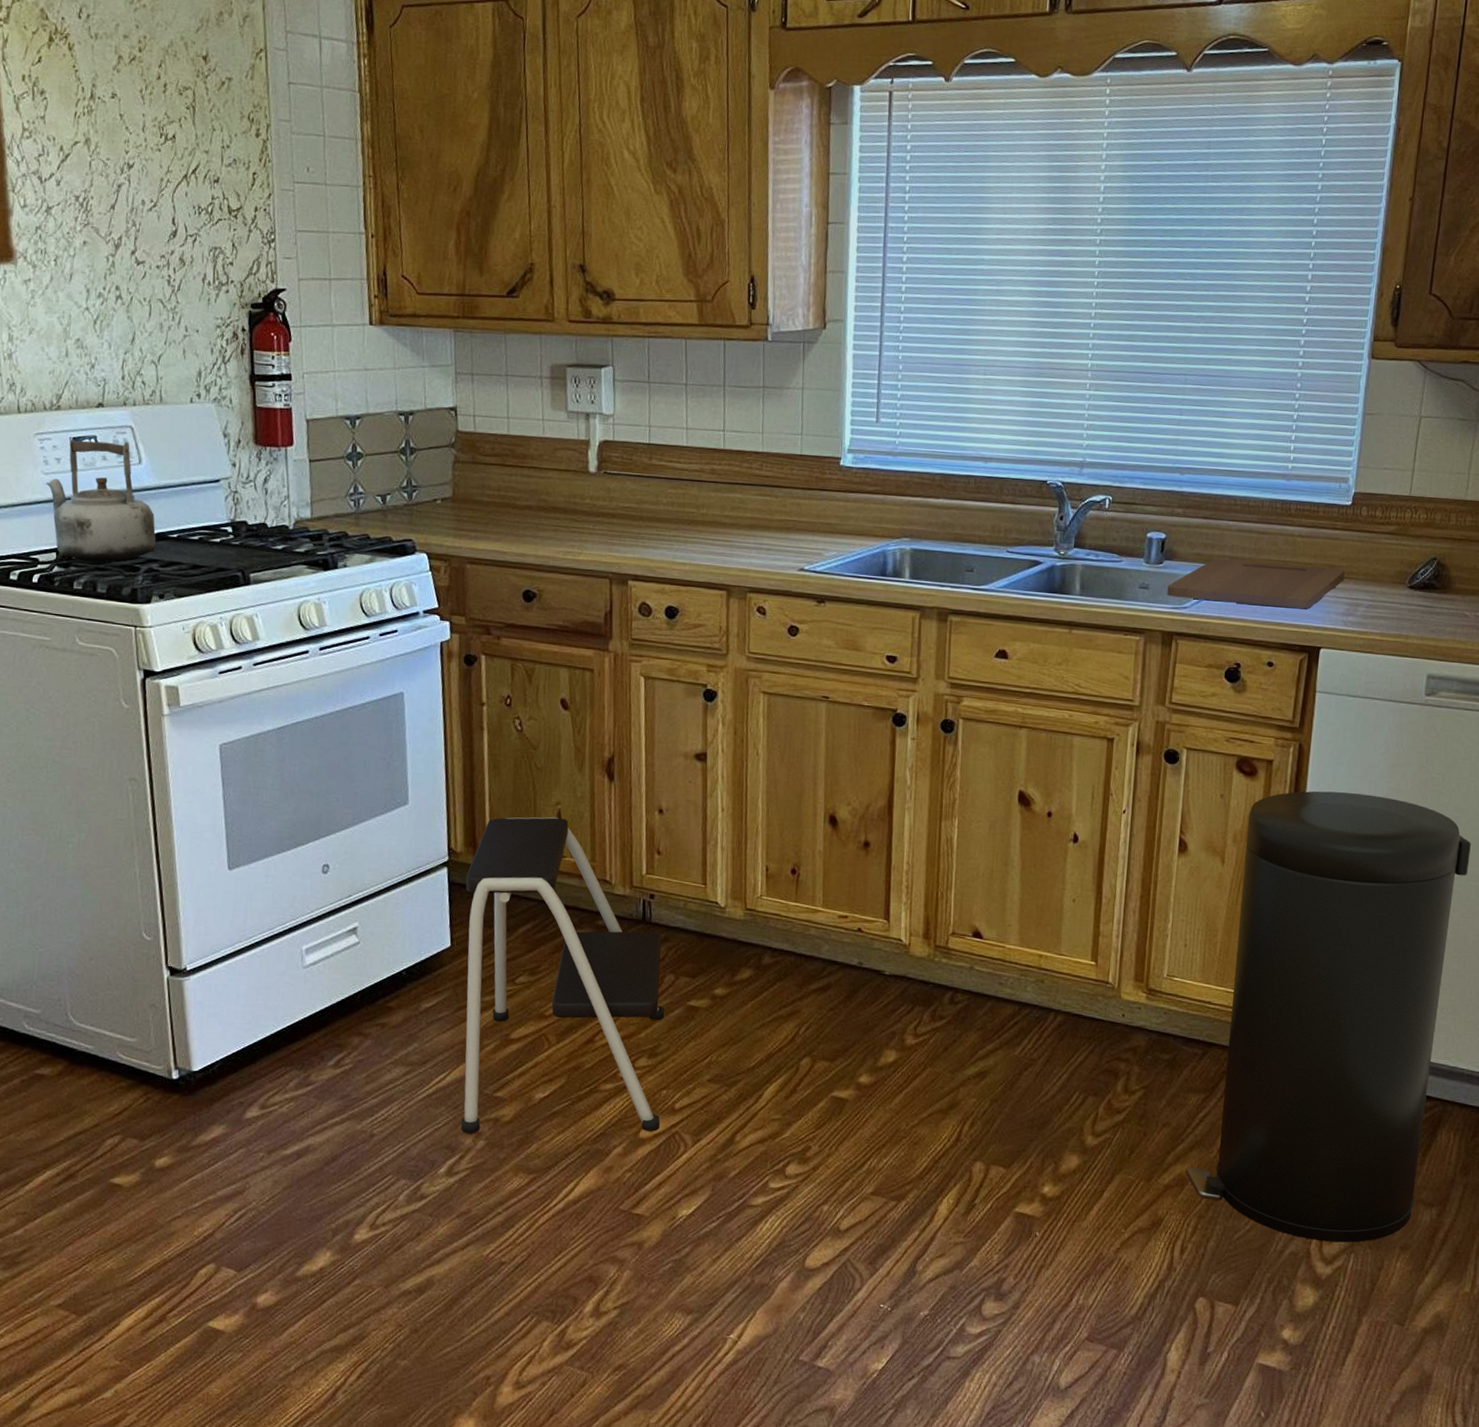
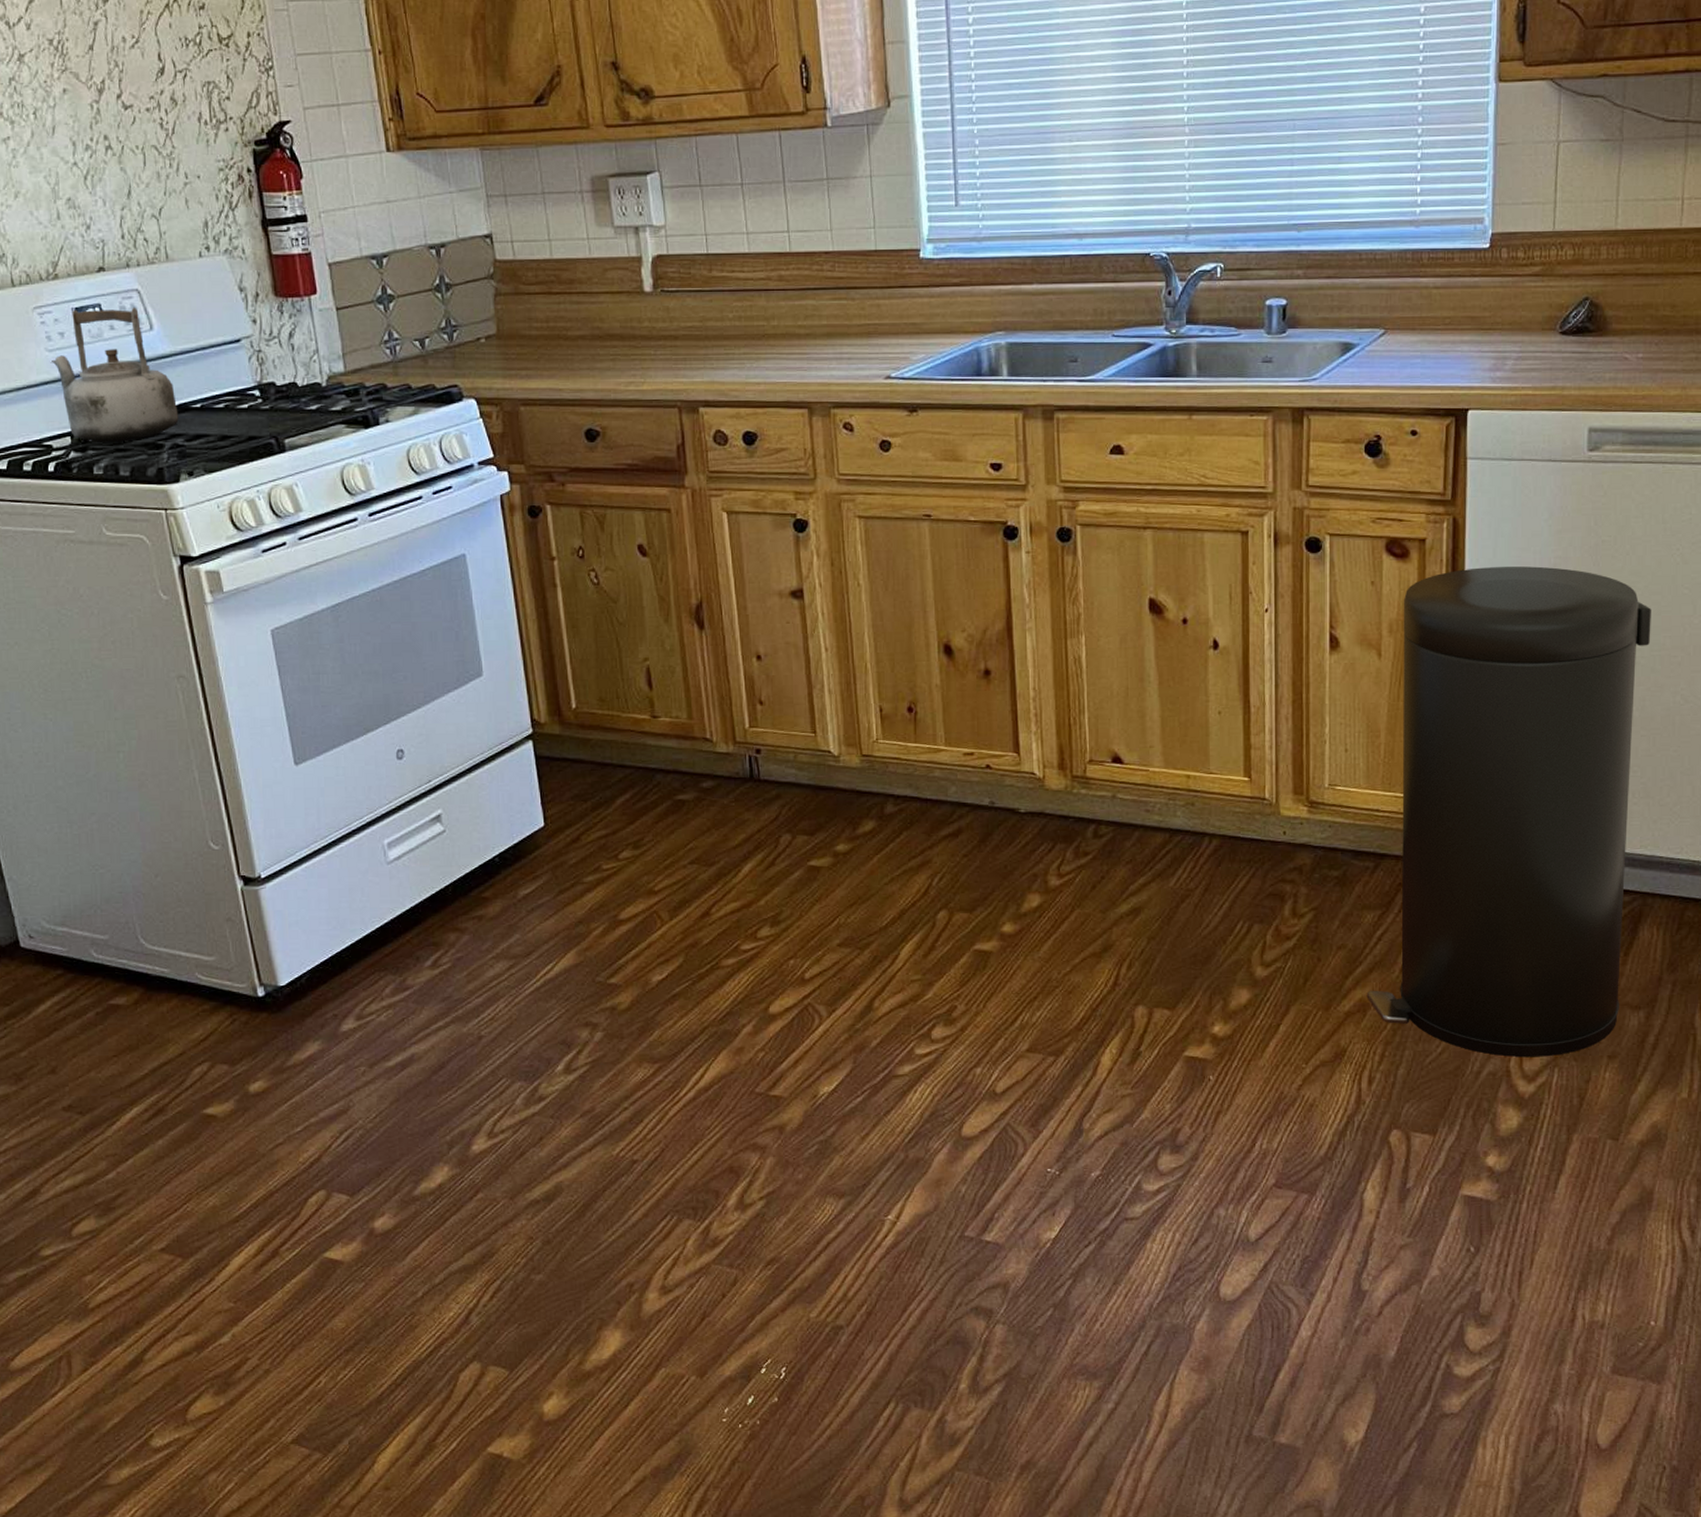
step stool: present [461,817,665,1133] -> none [553,675,791,1026]
cutting board: present [1167,558,1345,609] -> none [1293,319,1489,369]

